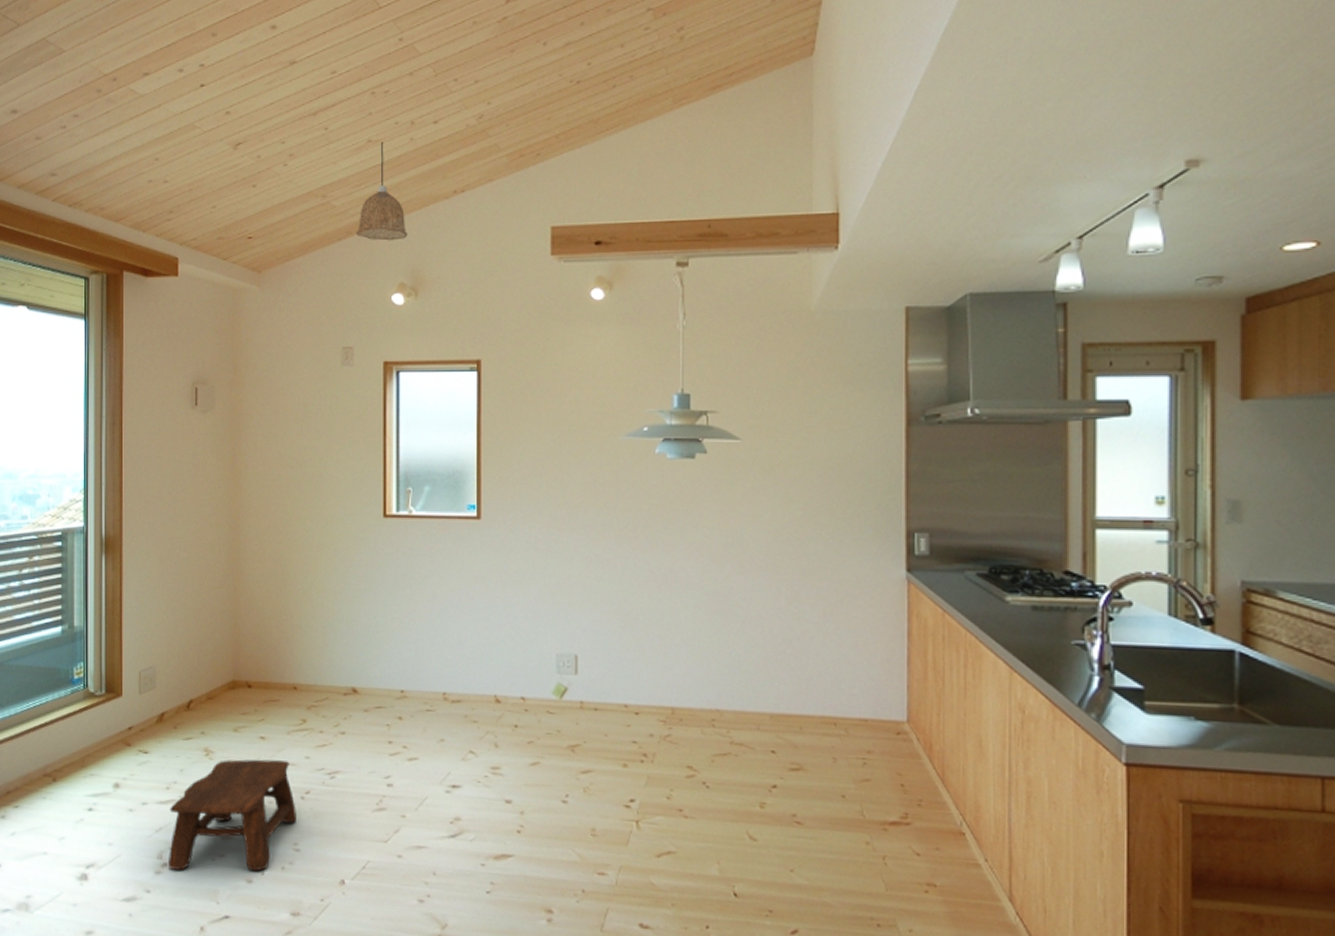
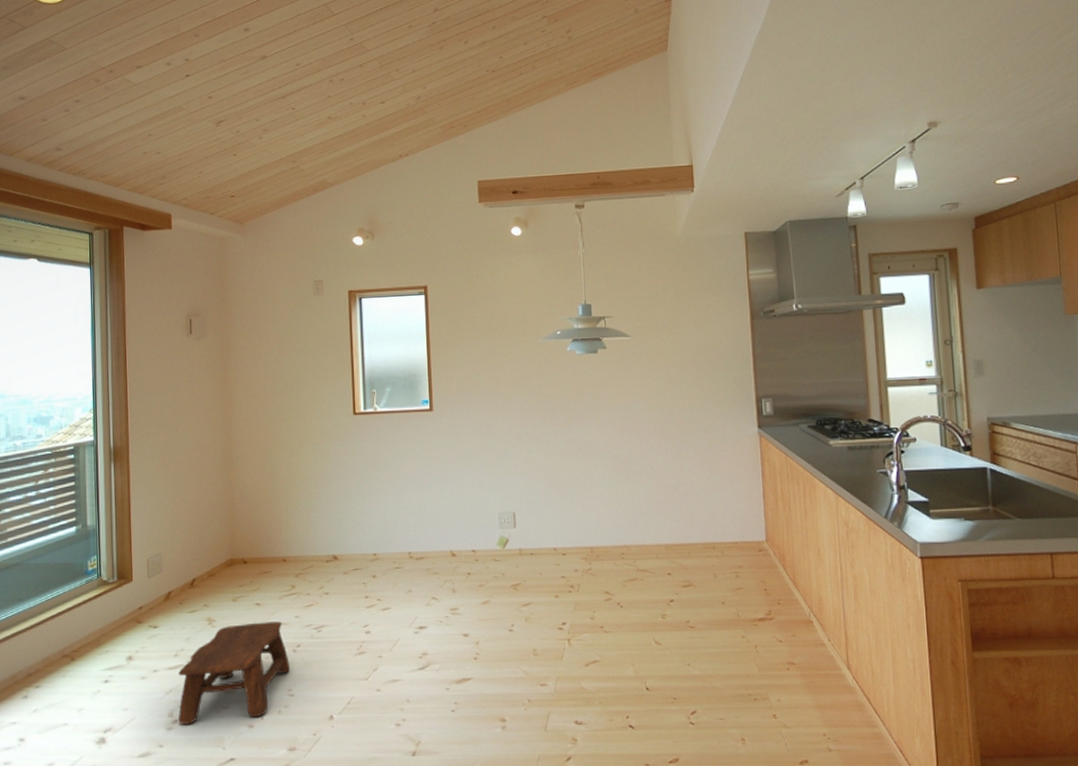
pendant lamp: present [357,142,408,241] -> none [322,119,364,196]

